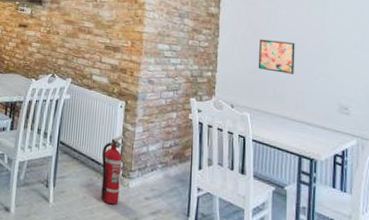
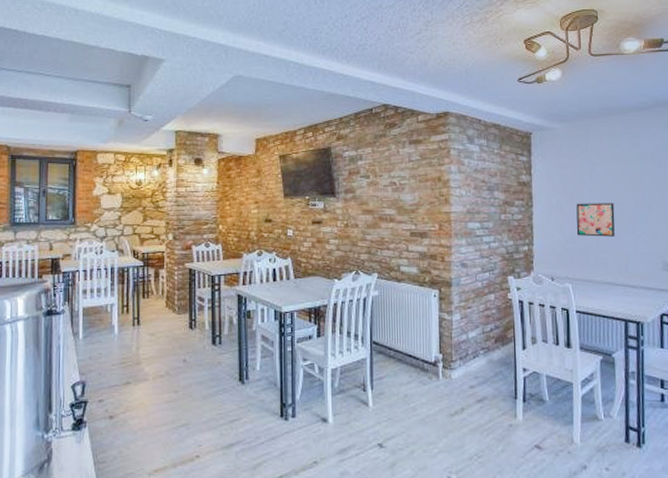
fire extinguisher: present [101,135,124,205] -> none [419,325,442,399]

